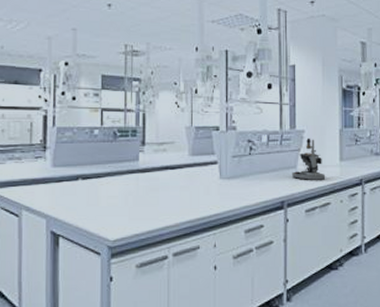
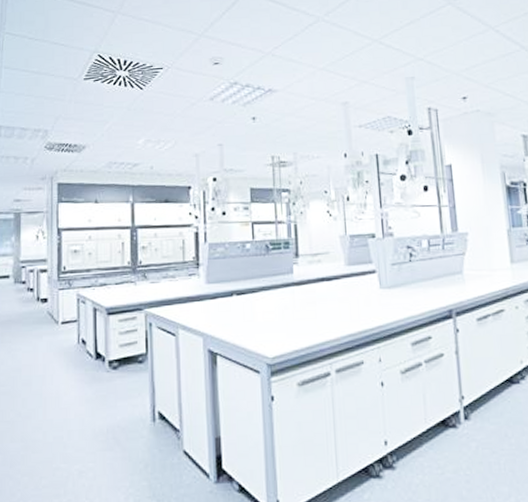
microscope: present [292,138,326,181] -> none [458,240,496,287]

